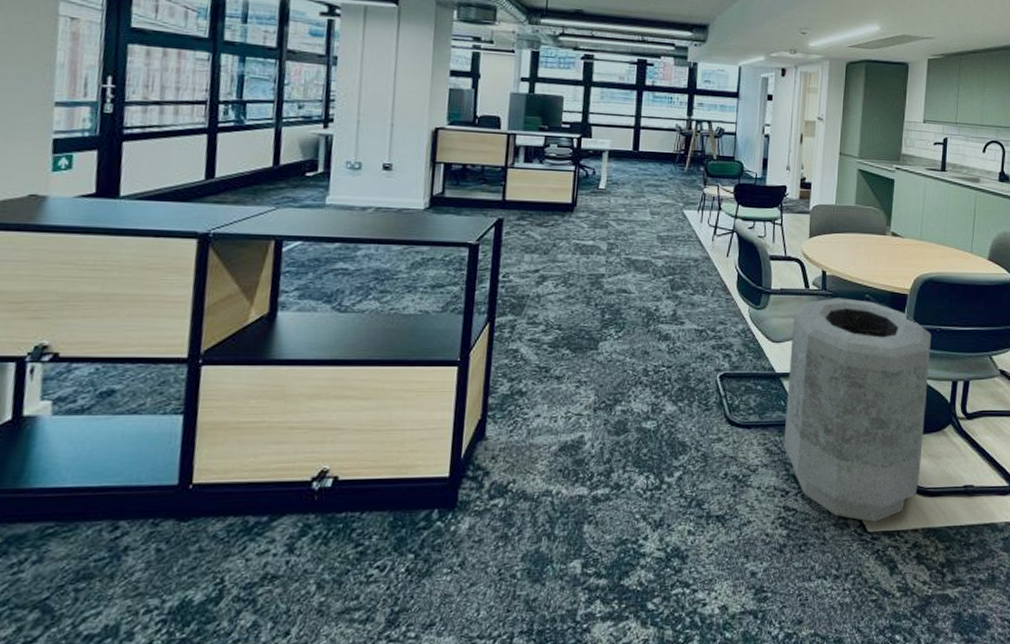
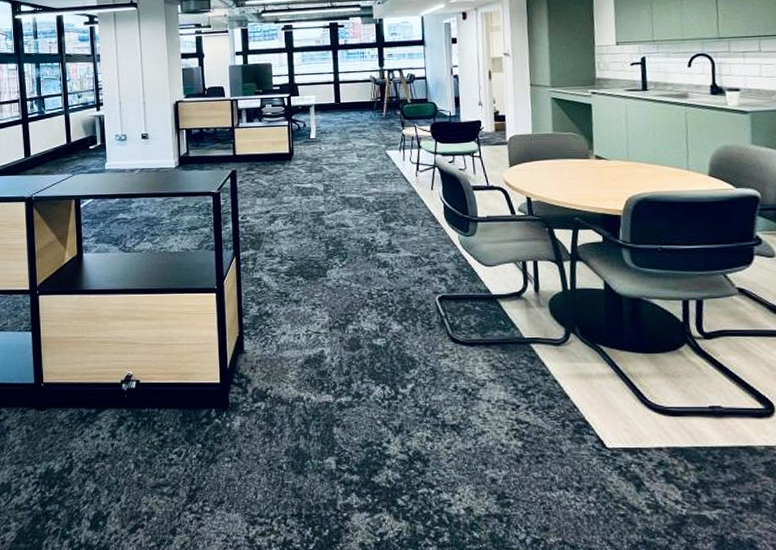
trash can: present [783,298,932,522] -> none [503,222,658,438]

